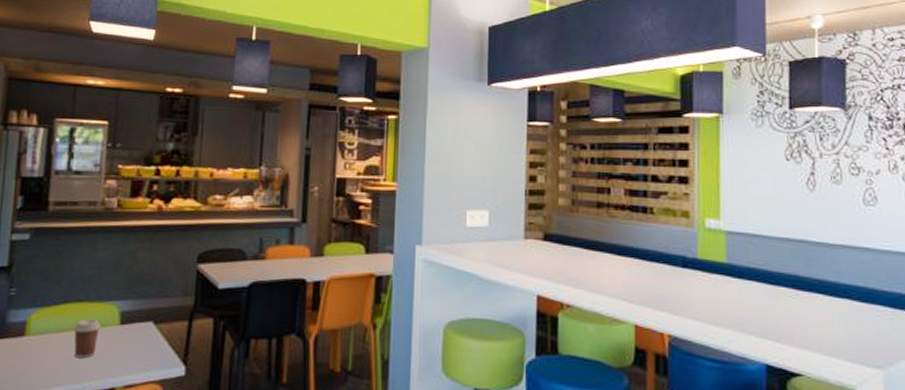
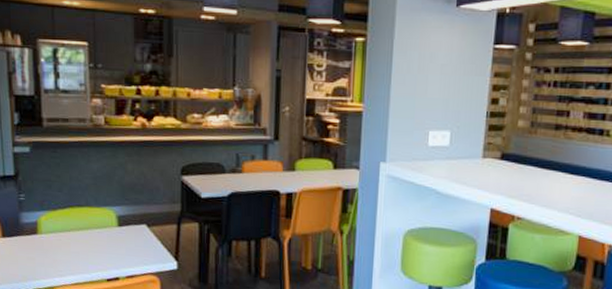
coffee cup: present [73,319,102,359] -> none [78,221,102,254]

